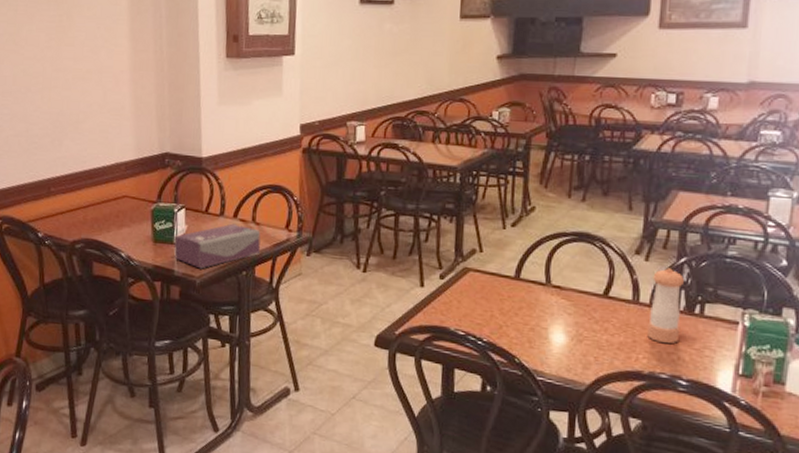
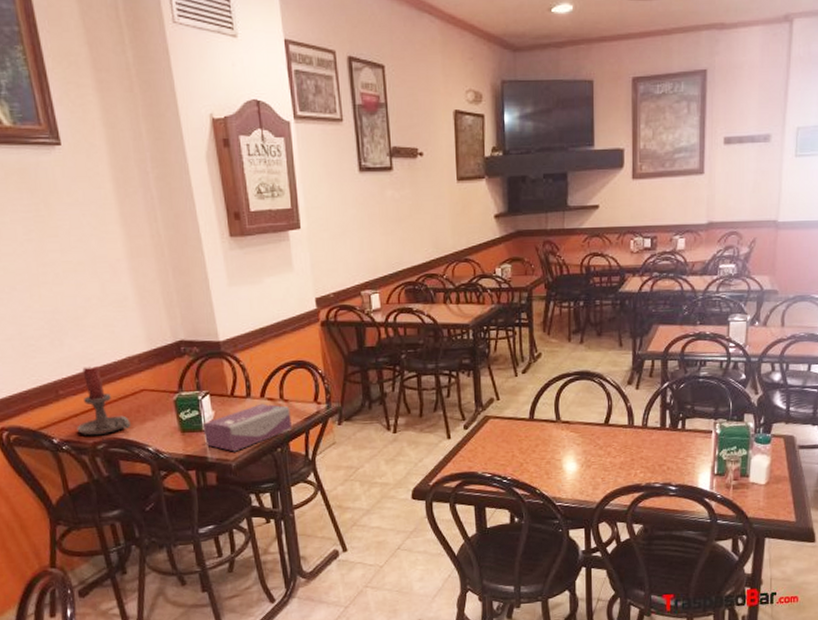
candle holder: none [60,168,109,235] -> present [77,366,131,436]
pepper shaker: present [647,268,684,344] -> none [642,393,668,457]

